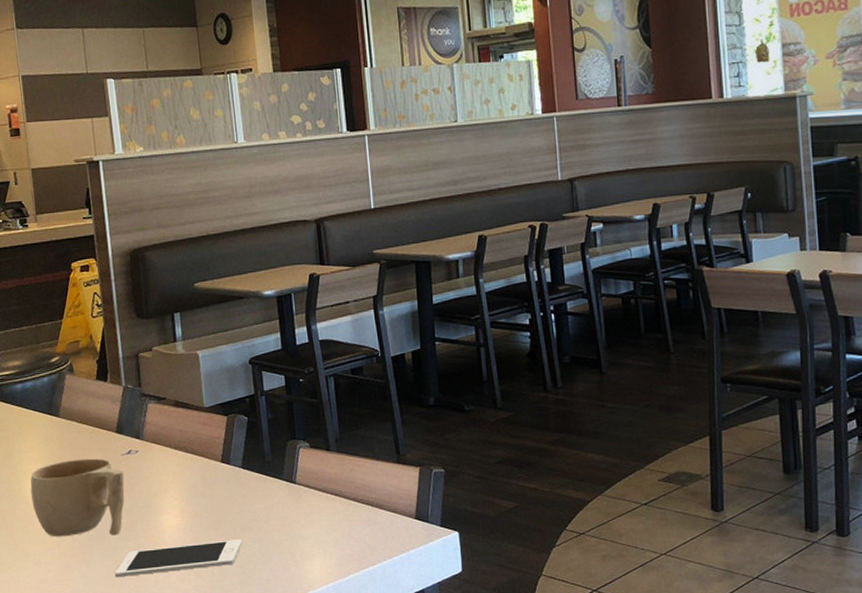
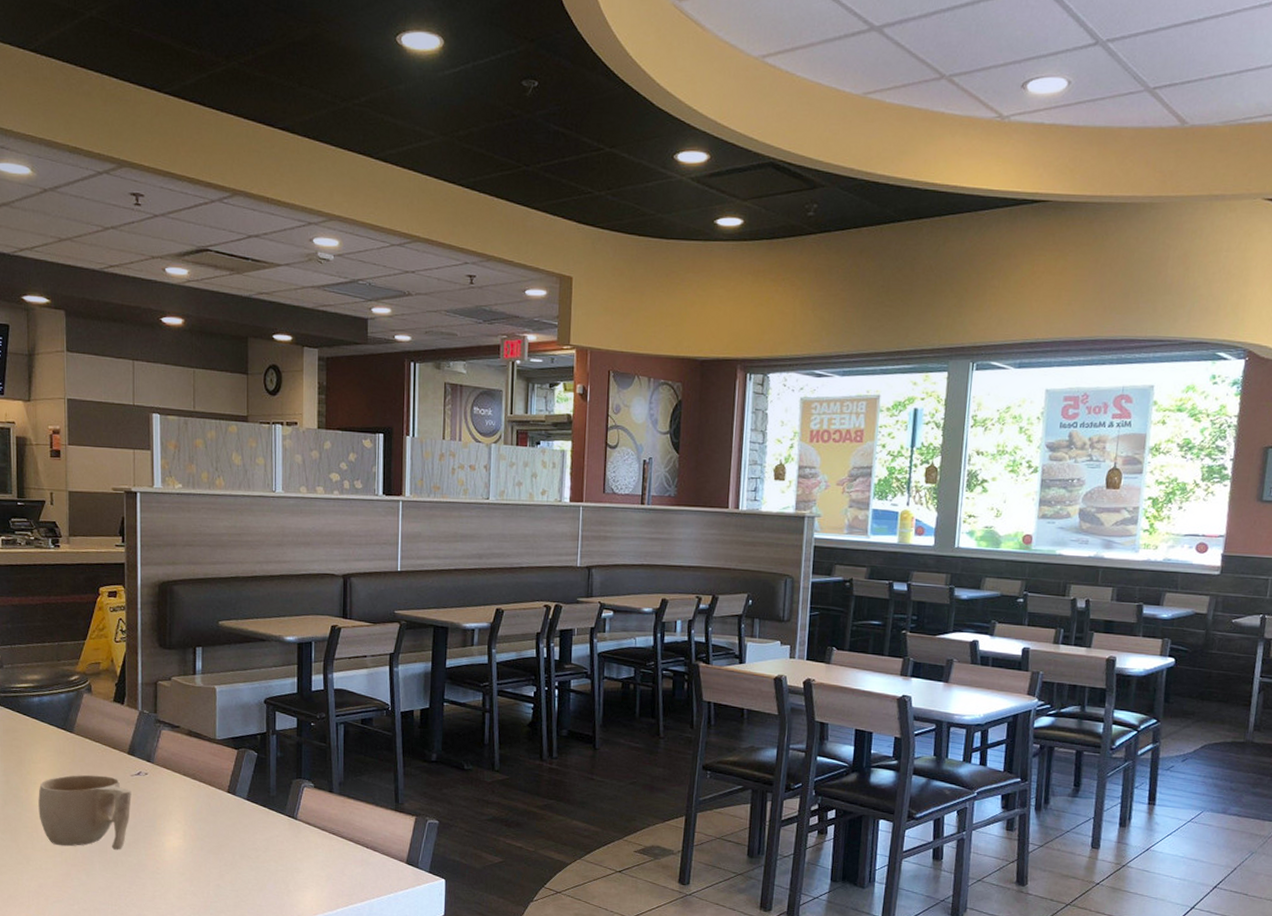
cell phone: present [115,539,242,578] -> none [114,865,240,890]

